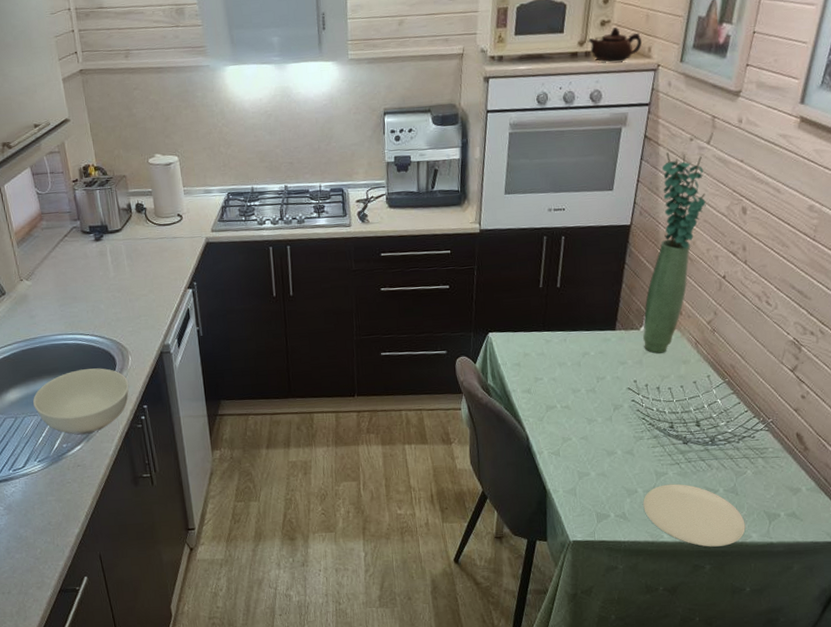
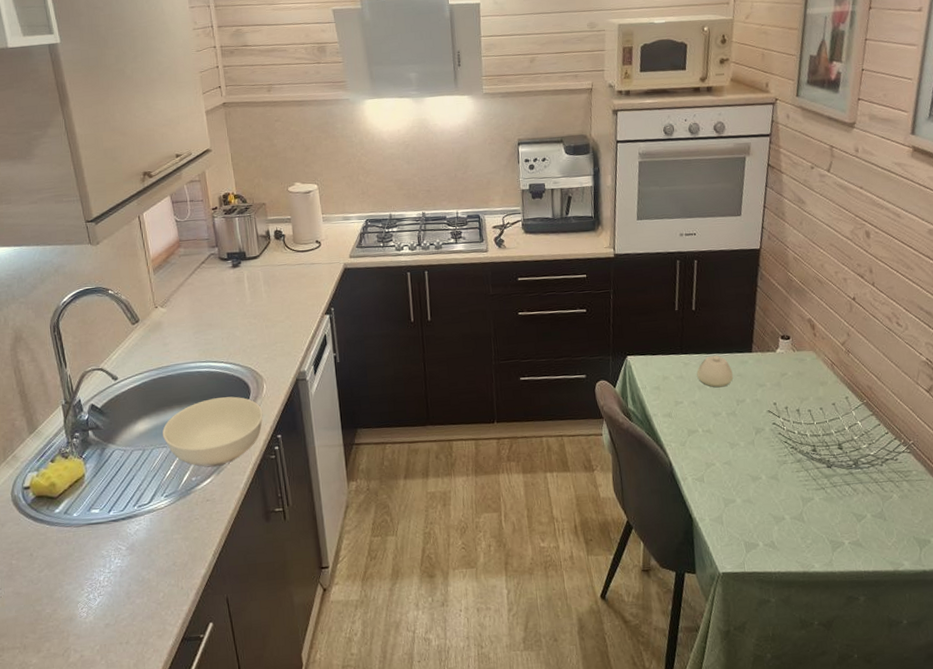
sugar bowl: none [558,332,595,365] -> present [696,355,734,388]
teapot: present [588,27,643,63] -> none [709,65,760,97]
vase: present [642,152,706,354] -> none [779,180,831,376]
plate: present [643,483,746,547] -> none [791,509,897,577]

